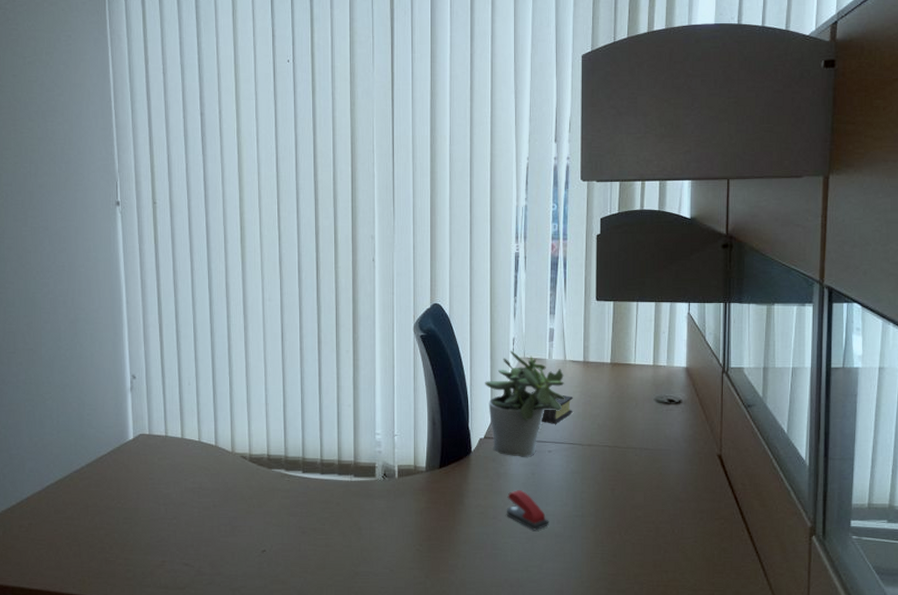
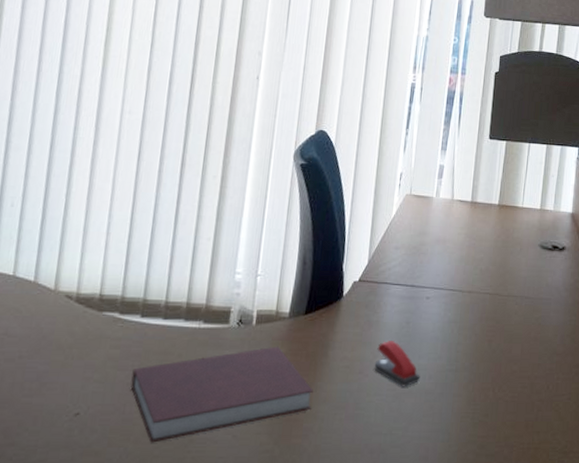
notebook: none [302,495,454,575] -> present [130,346,313,443]
potted plant: present [485,350,566,457] -> none [365,185,450,304]
book: present [531,391,573,424] -> none [413,231,457,268]

